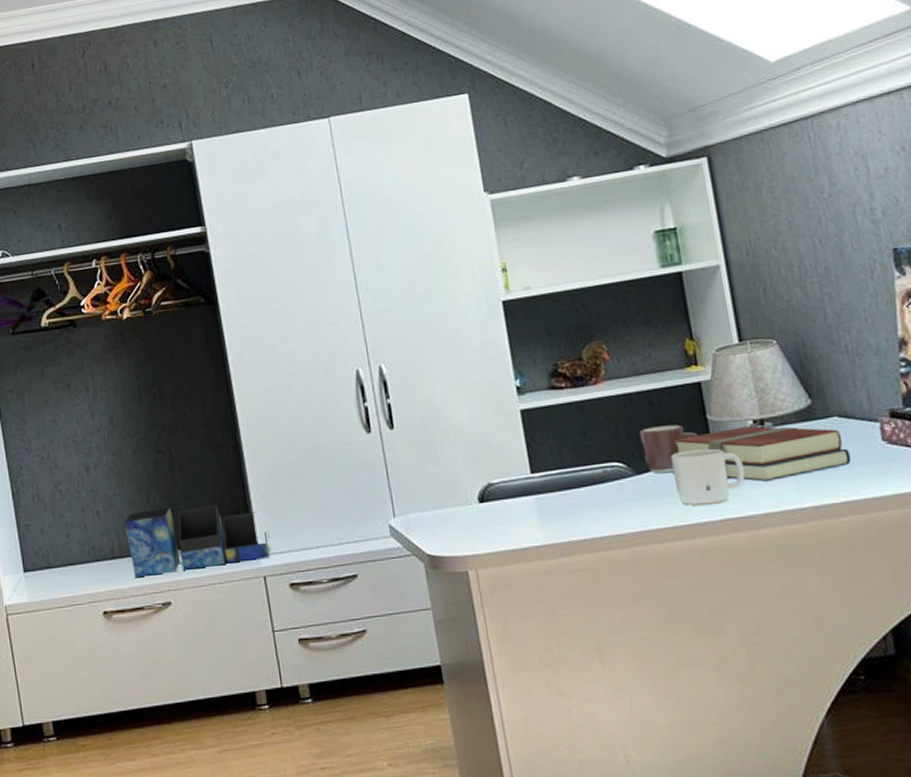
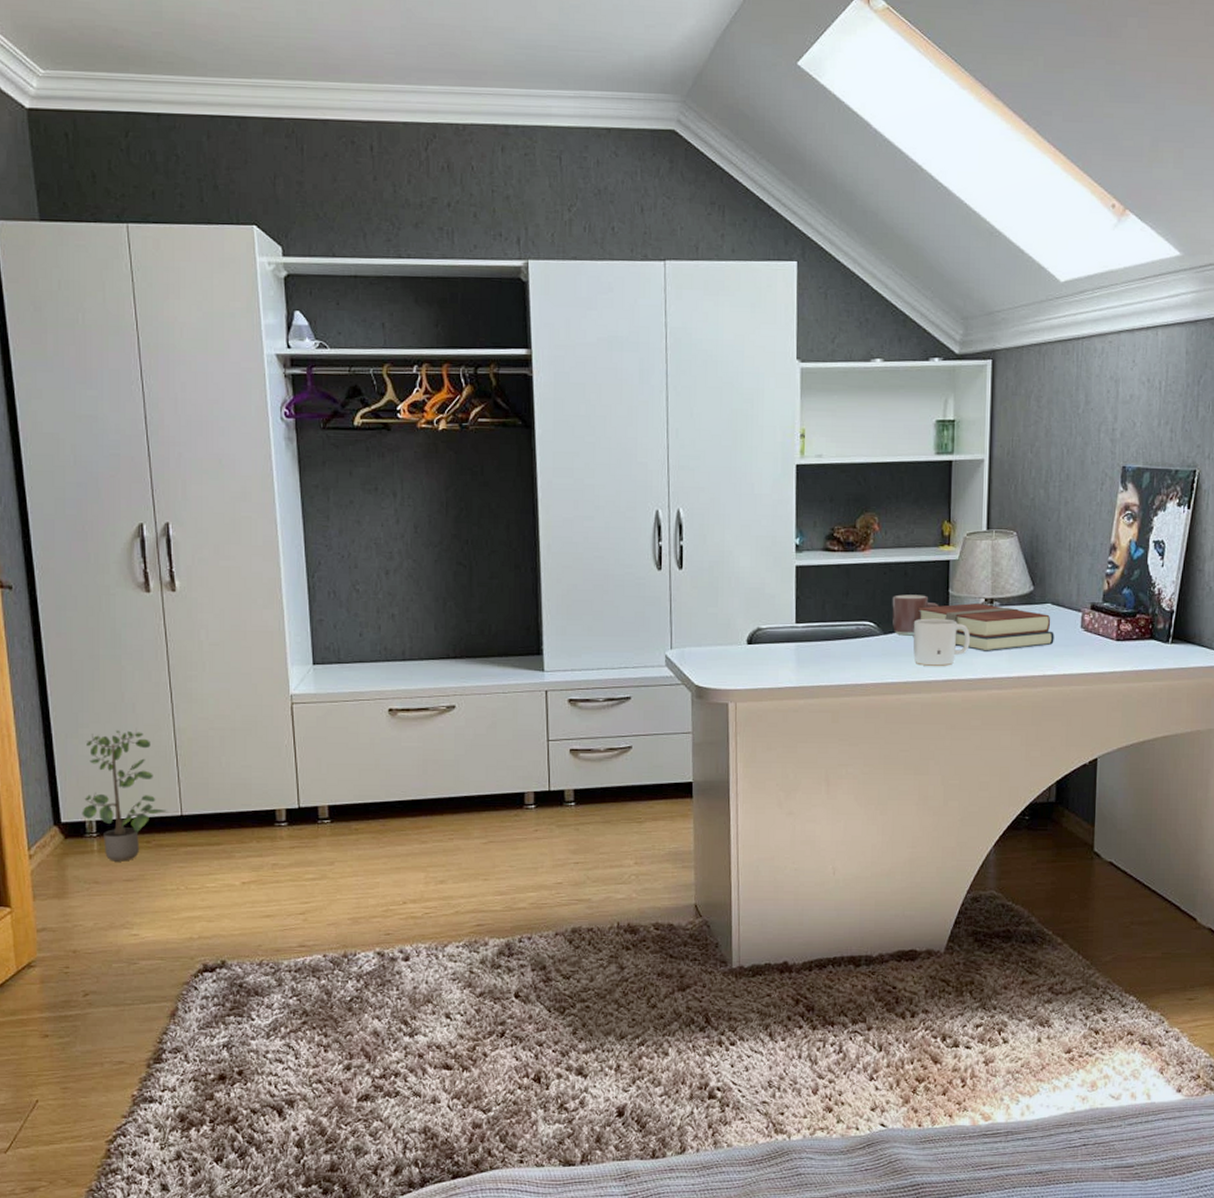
storage box: present [124,505,271,578] -> none [418,617,555,681]

